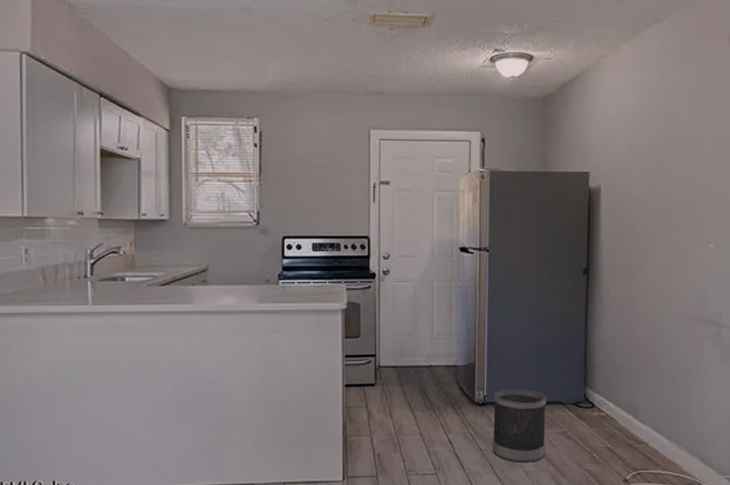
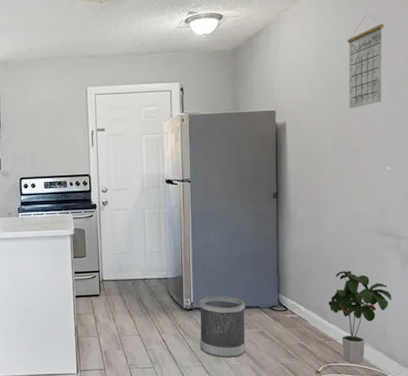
potted plant: none [641,362,710,470] -> present [329,270,392,363]
calendar: none [670,69,712,175] -> present [347,14,385,109]

